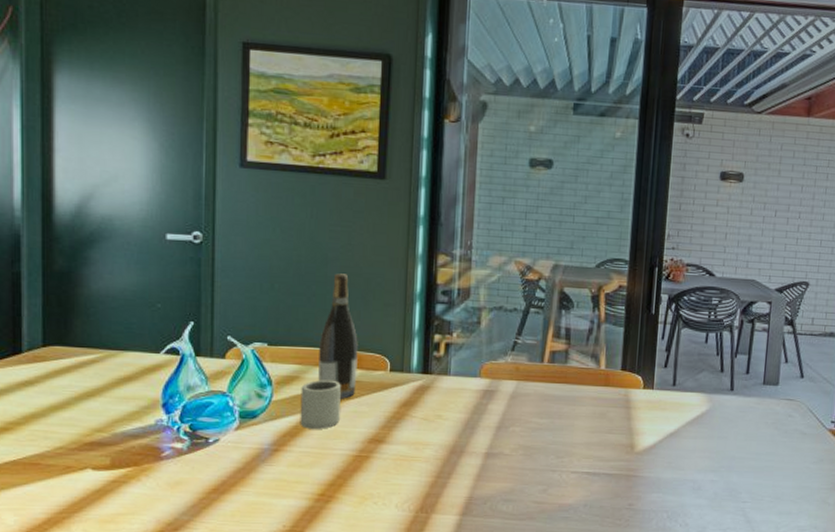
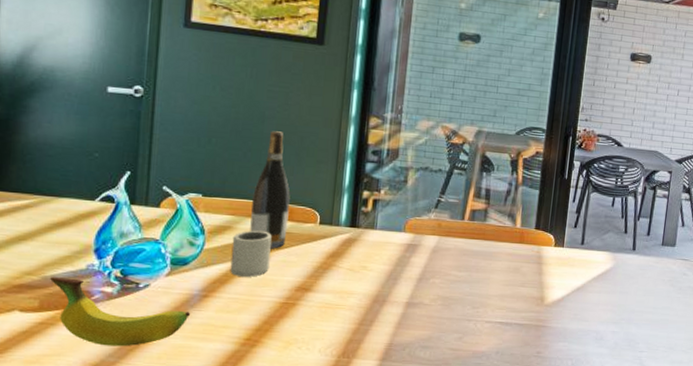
fruit: none [120,434,263,504] -> present [50,277,191,347]

